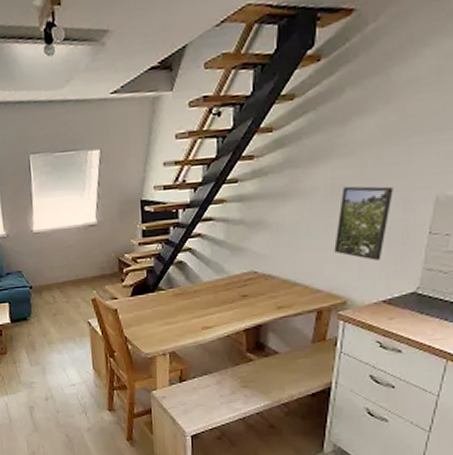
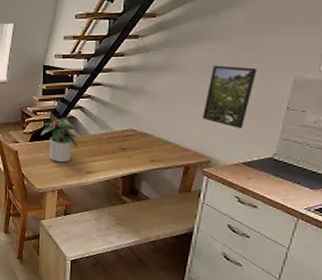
potted plant: none [143,262,191,319] -> present [40,116,78,162]

